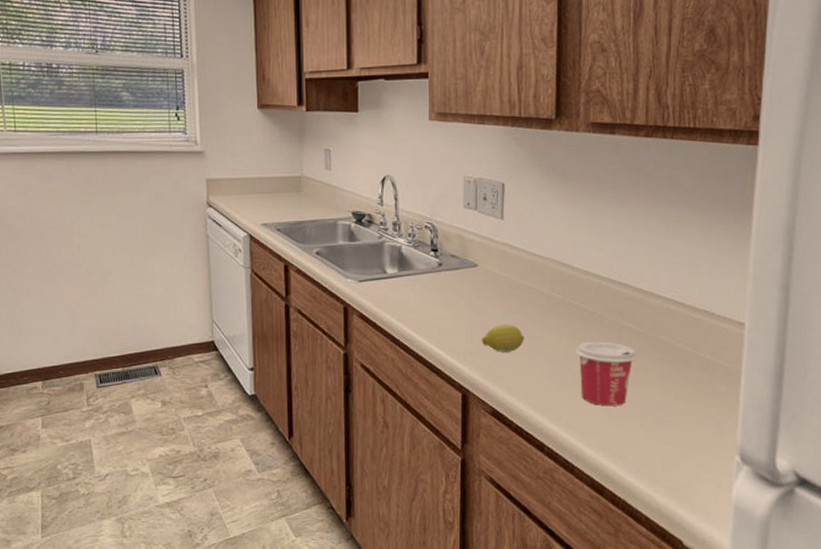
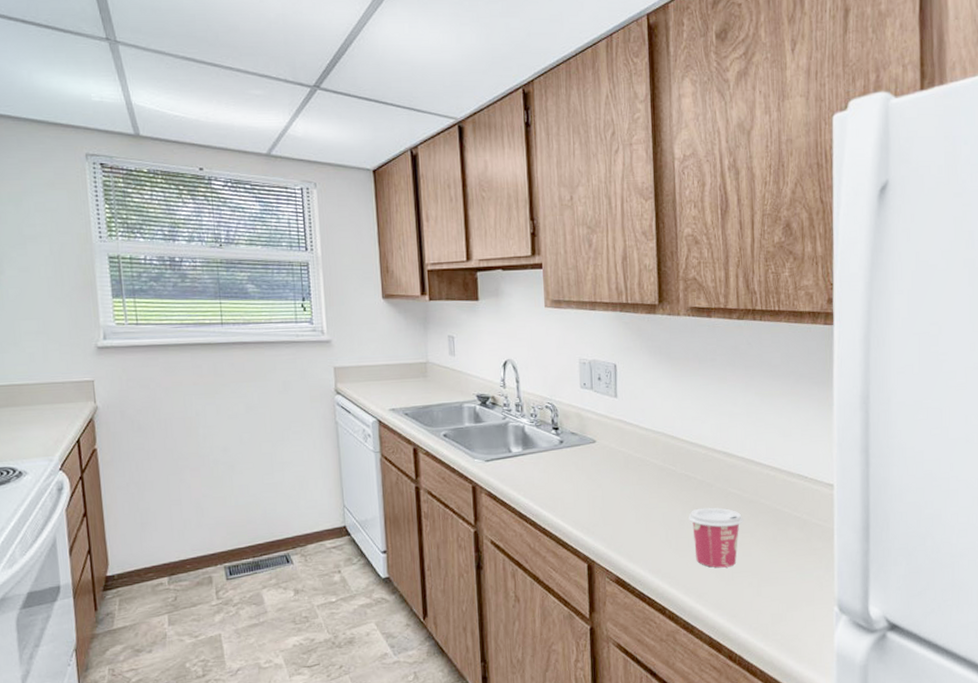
fruit: present [481,324,524,352] -> none [602,496,642,523]

